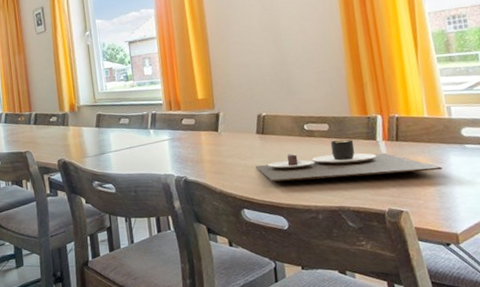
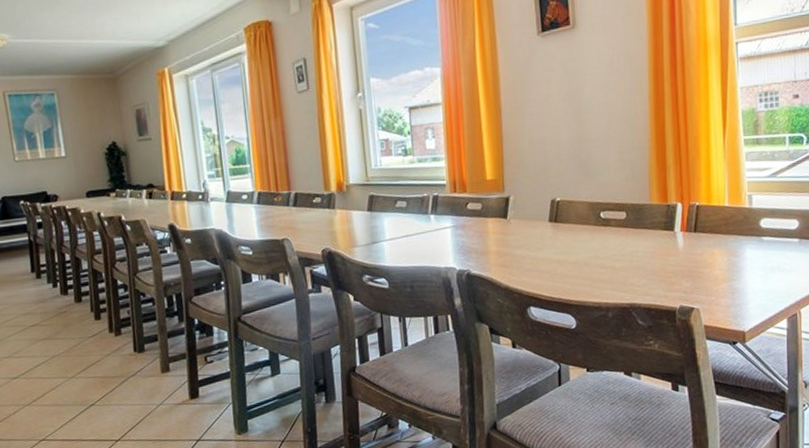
place setting: present [255,139,442,182] -> none [545,229,737,276]

